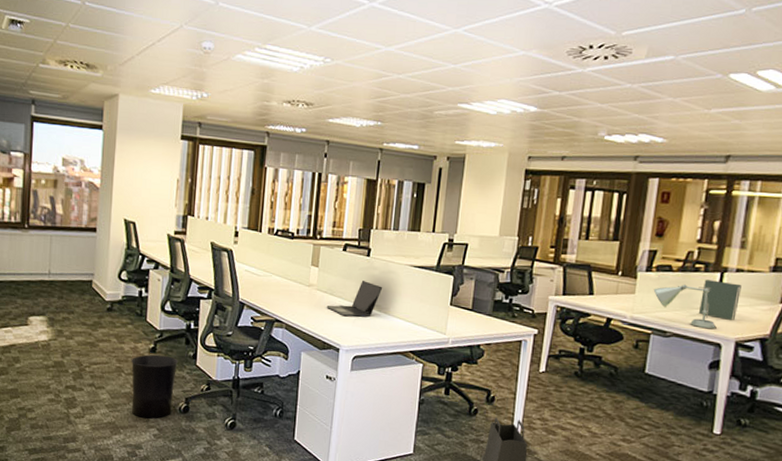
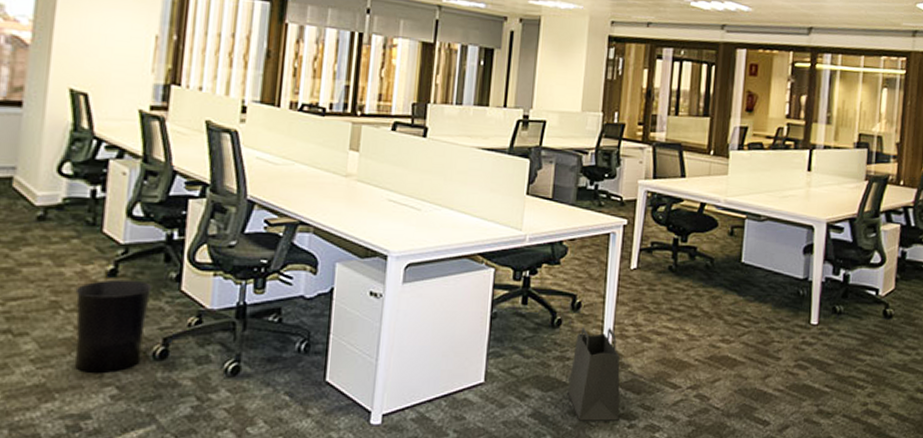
laptop: present [326,281,383,317] -> none [370,168,444,214]
desk lamp: present [653,284,717,329] -> none [746,163,809,211]
binder: present [699,280,742,320] -> none [791,158,829,200]

